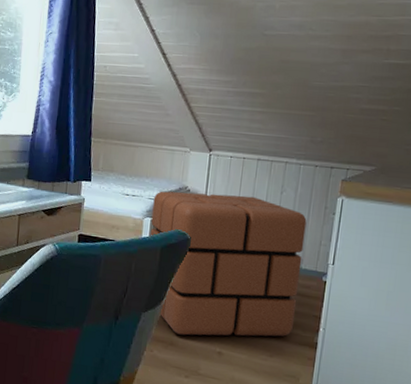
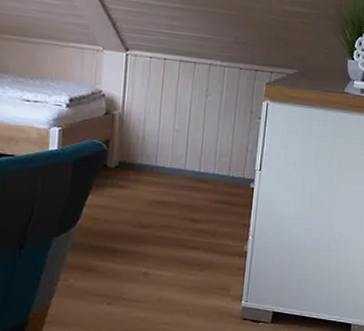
pouf: present [150,191,307,337] -> none [58,96,233,258]

